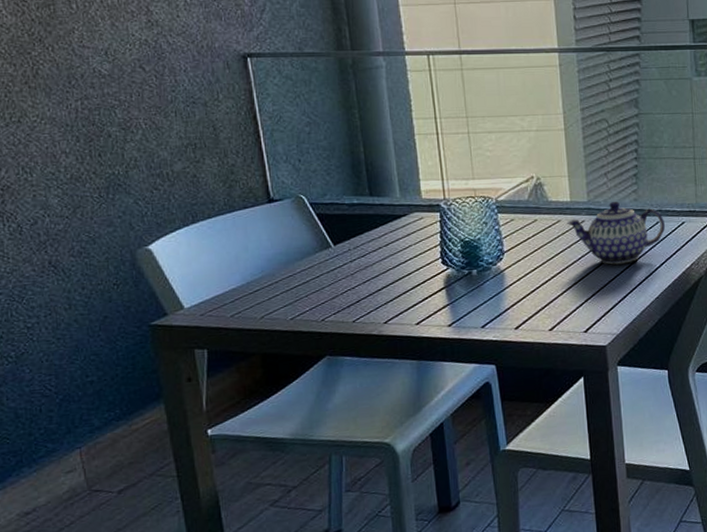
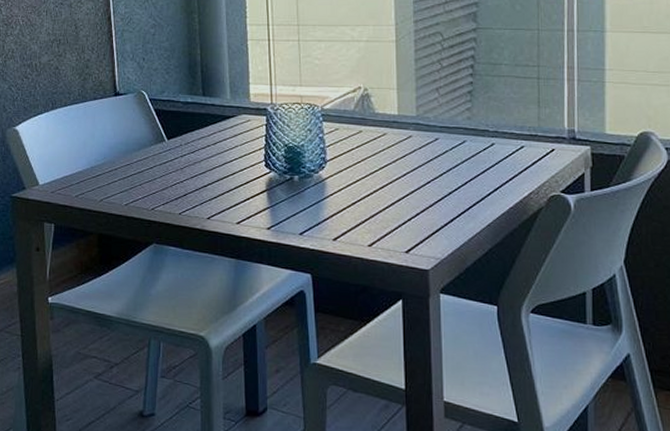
teapot: present [566,201,665,265] -> none [392,118,501,185]

